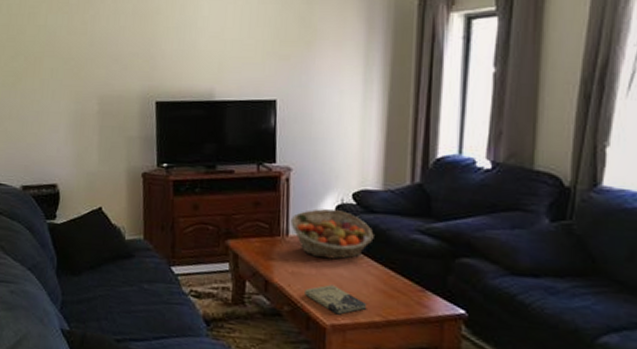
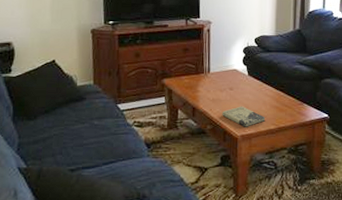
fruit basket: present [291,208,374,260] -> none [211,50,270,87]

